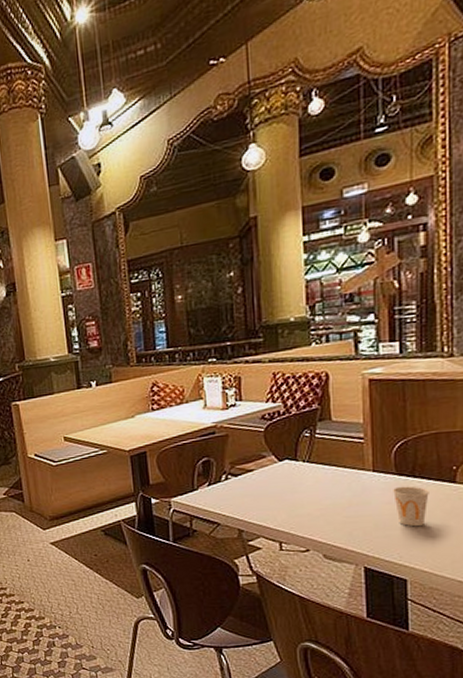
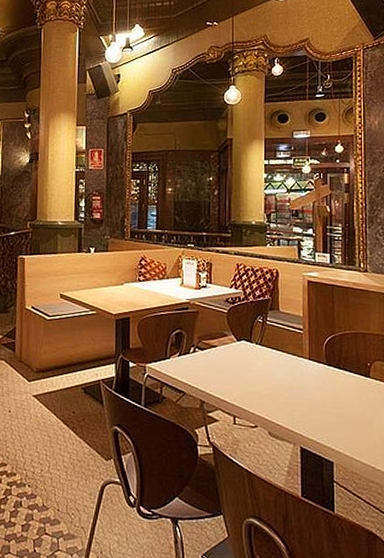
cup: present [393,486,429,527] -> none [324,375,350,414]

